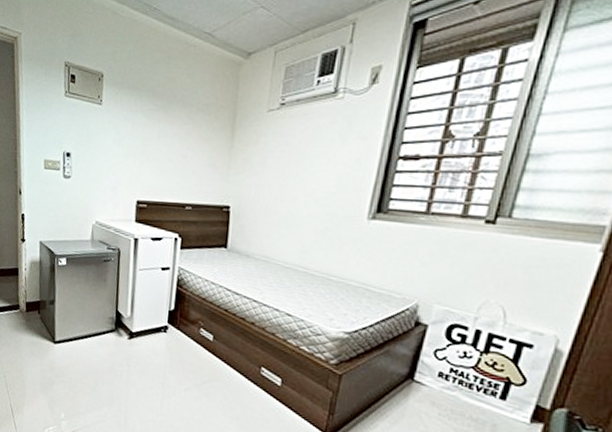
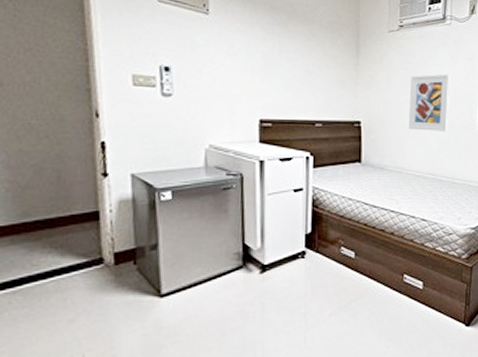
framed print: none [281,156,337,221] -> present [409,73,451,131]

